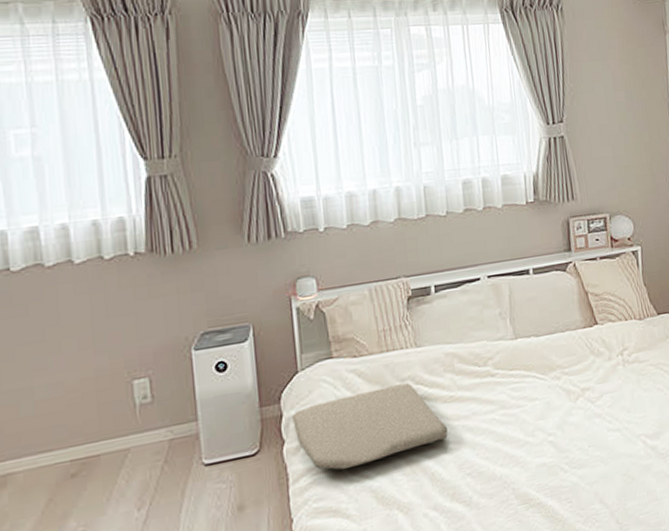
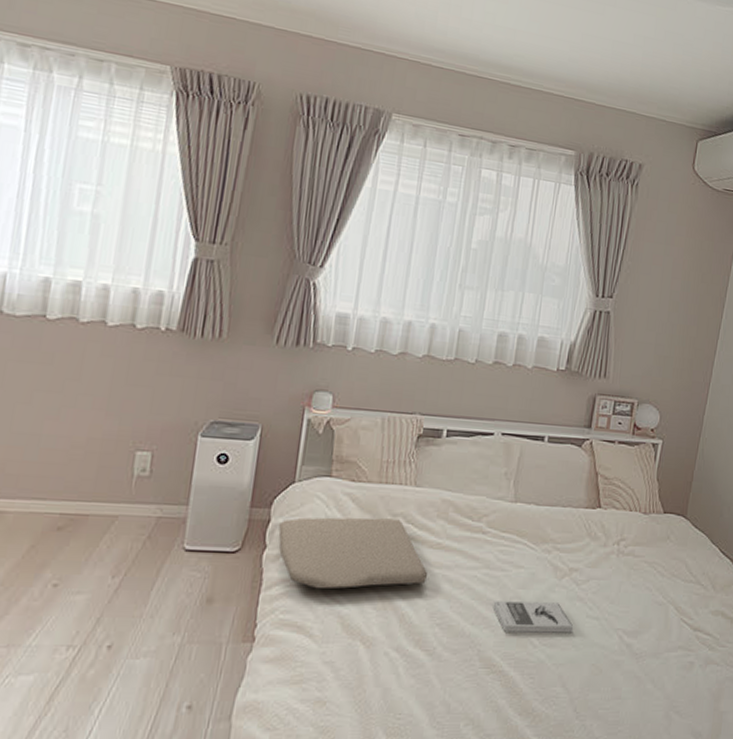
book: none [516,423,599,465] -> present [493,601,574,633]

